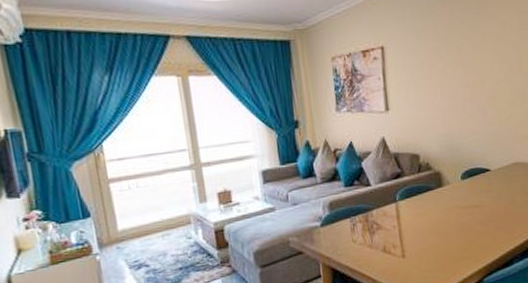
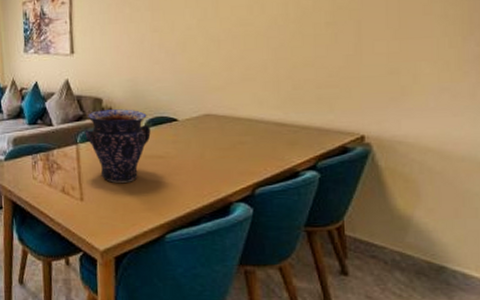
vase: none [403,163,467,236] -> present [85,109,151,183]

